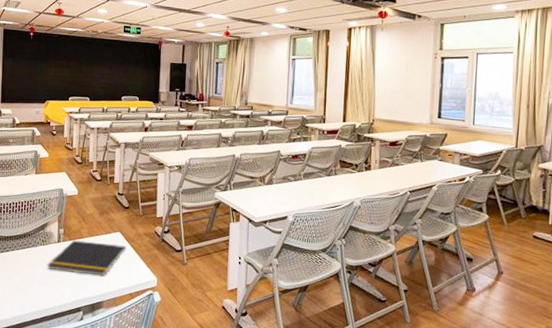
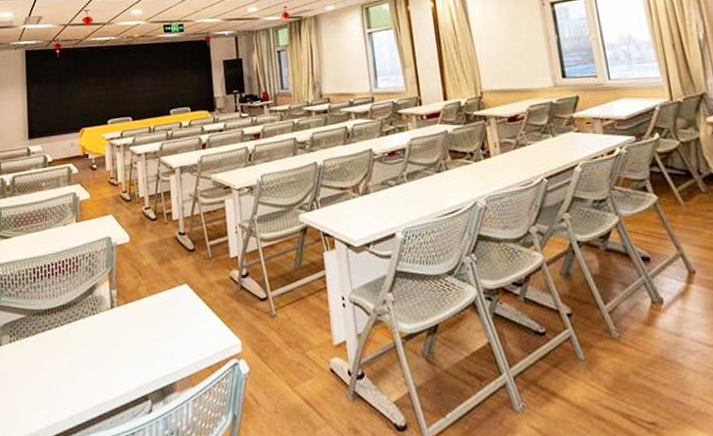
notepad: present [47,240,126,276] -> none [100,301,197,348]

